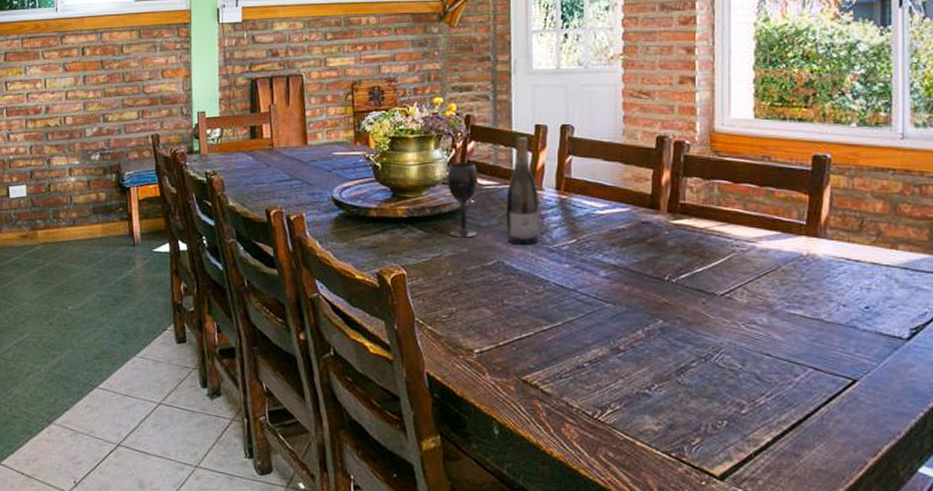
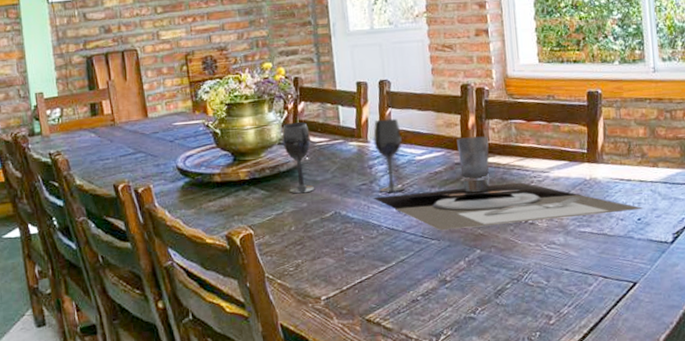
wine bottle: present [506,136,539,245] -> none [336,94,369,195]
place setting: none [542,194,874,297] -> present [372,136,644,231]
wine glass: none [549,166,581,247] -> present [373,118,405,193]

